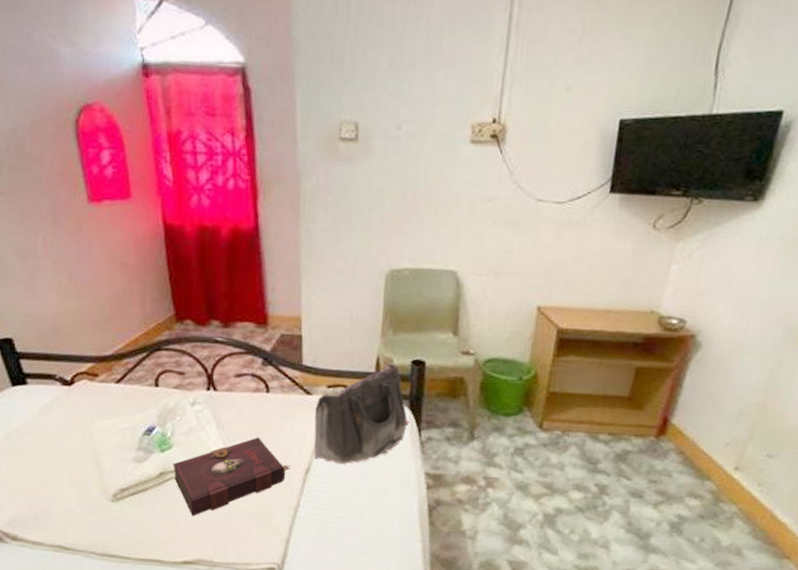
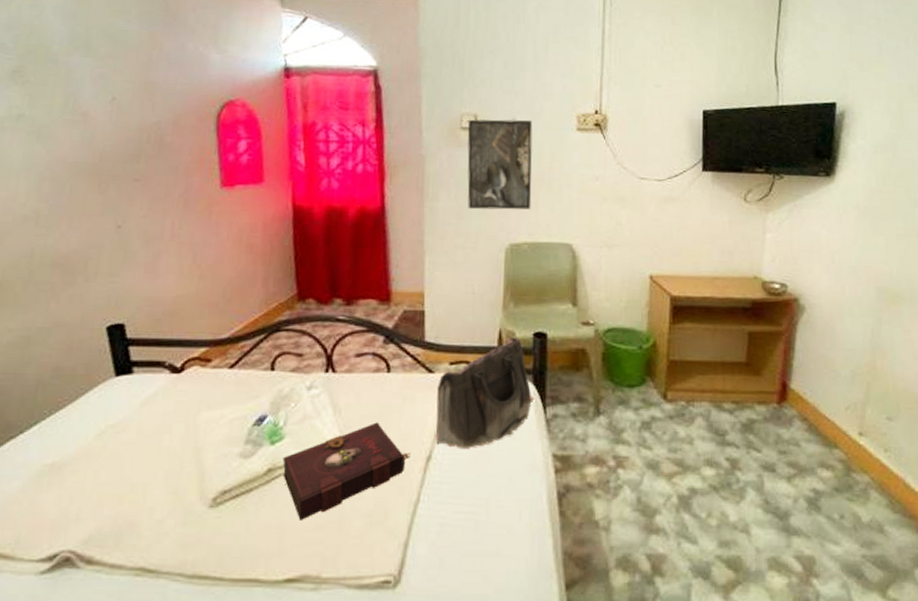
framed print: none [346,128,421,233] -> present [467,119,533,210]

